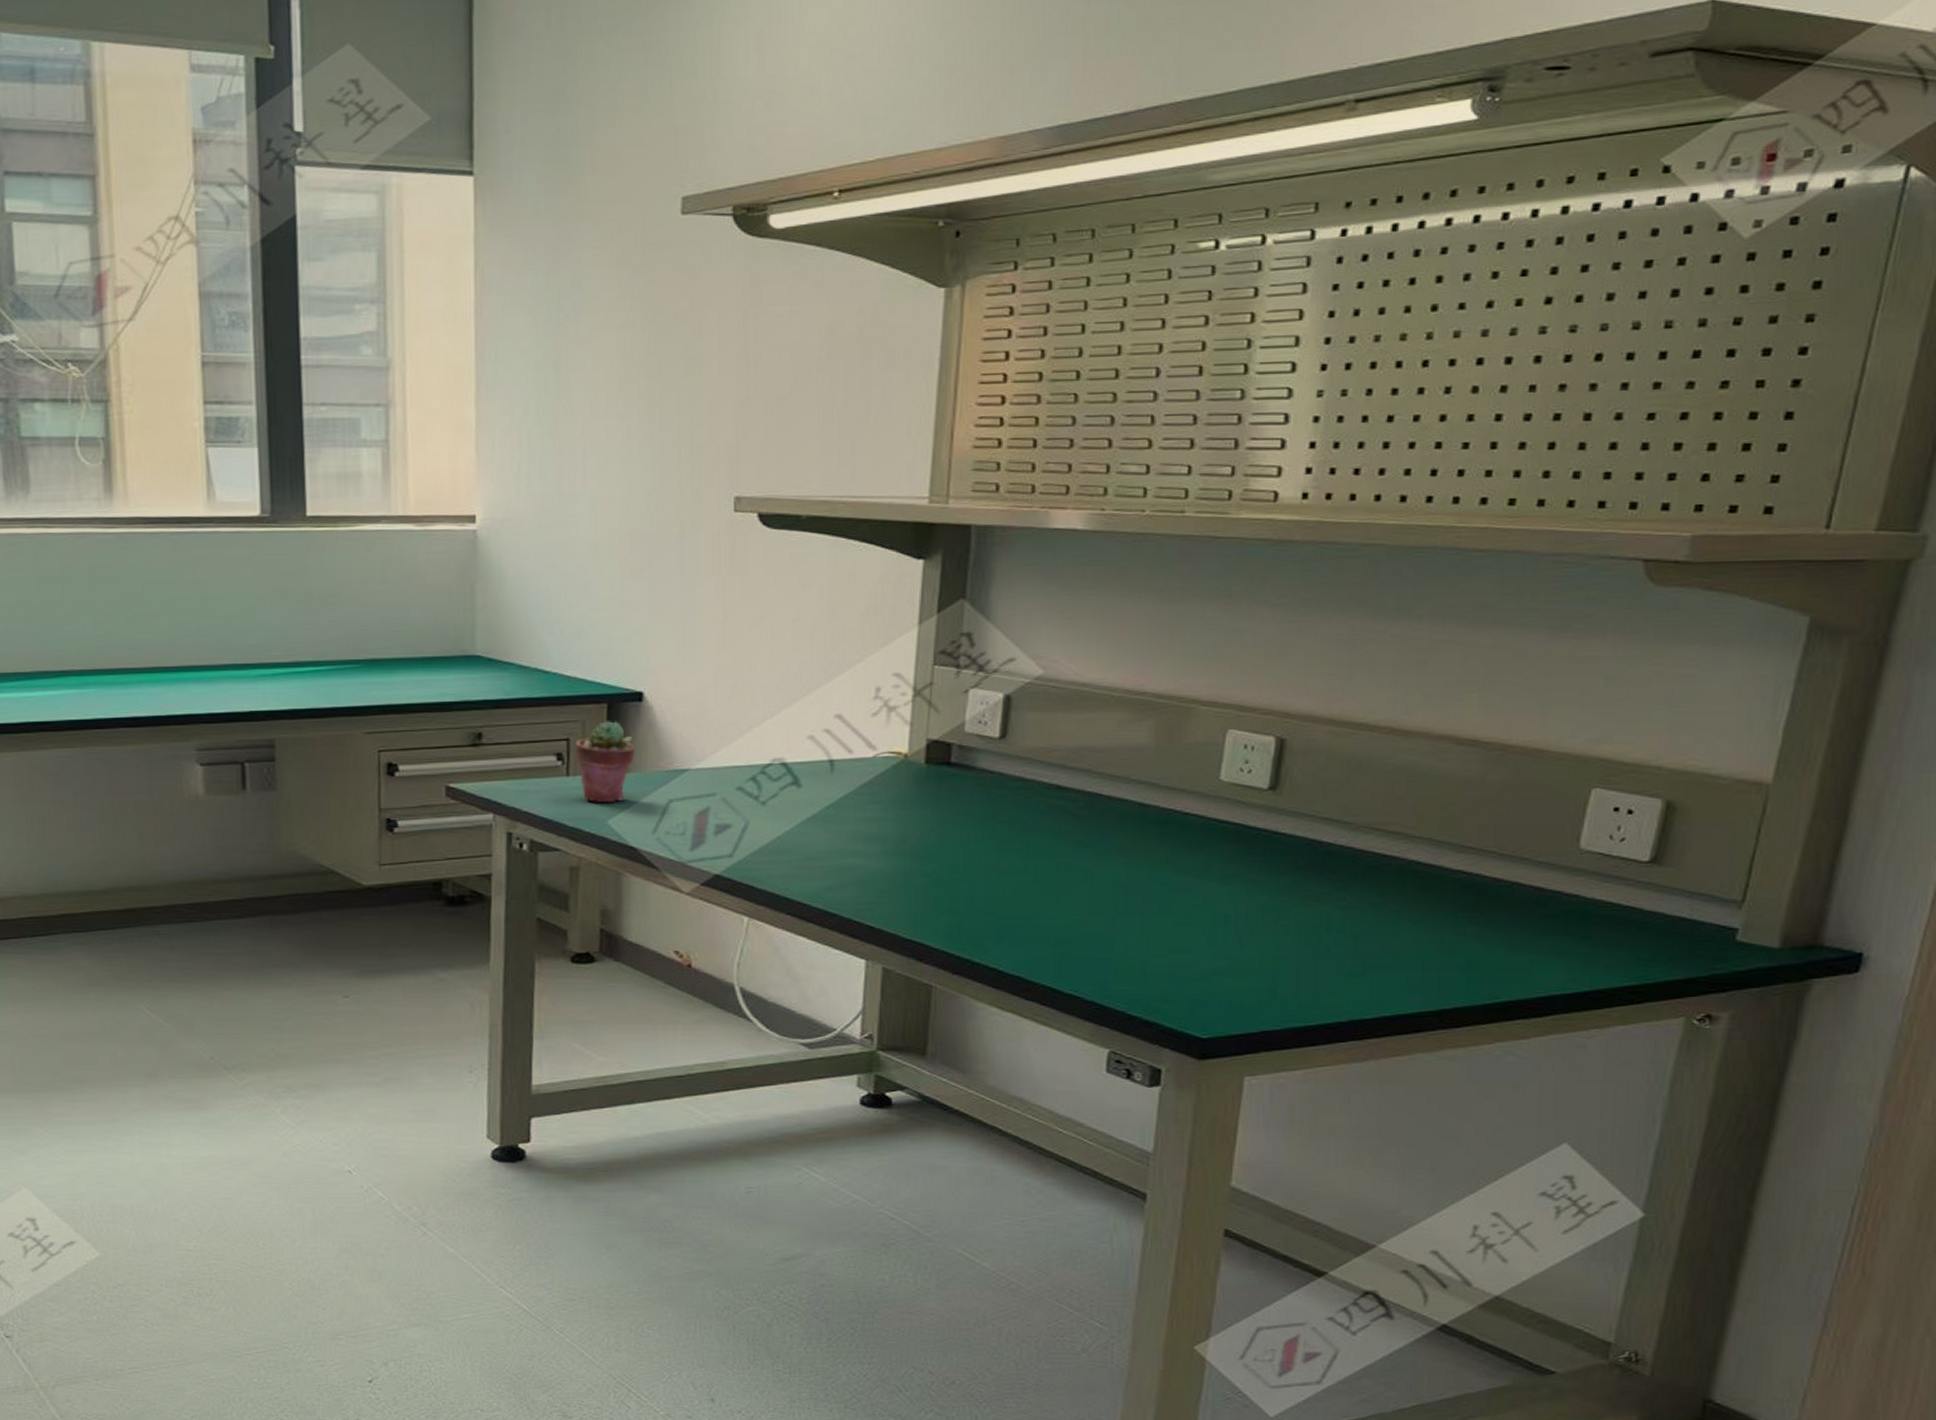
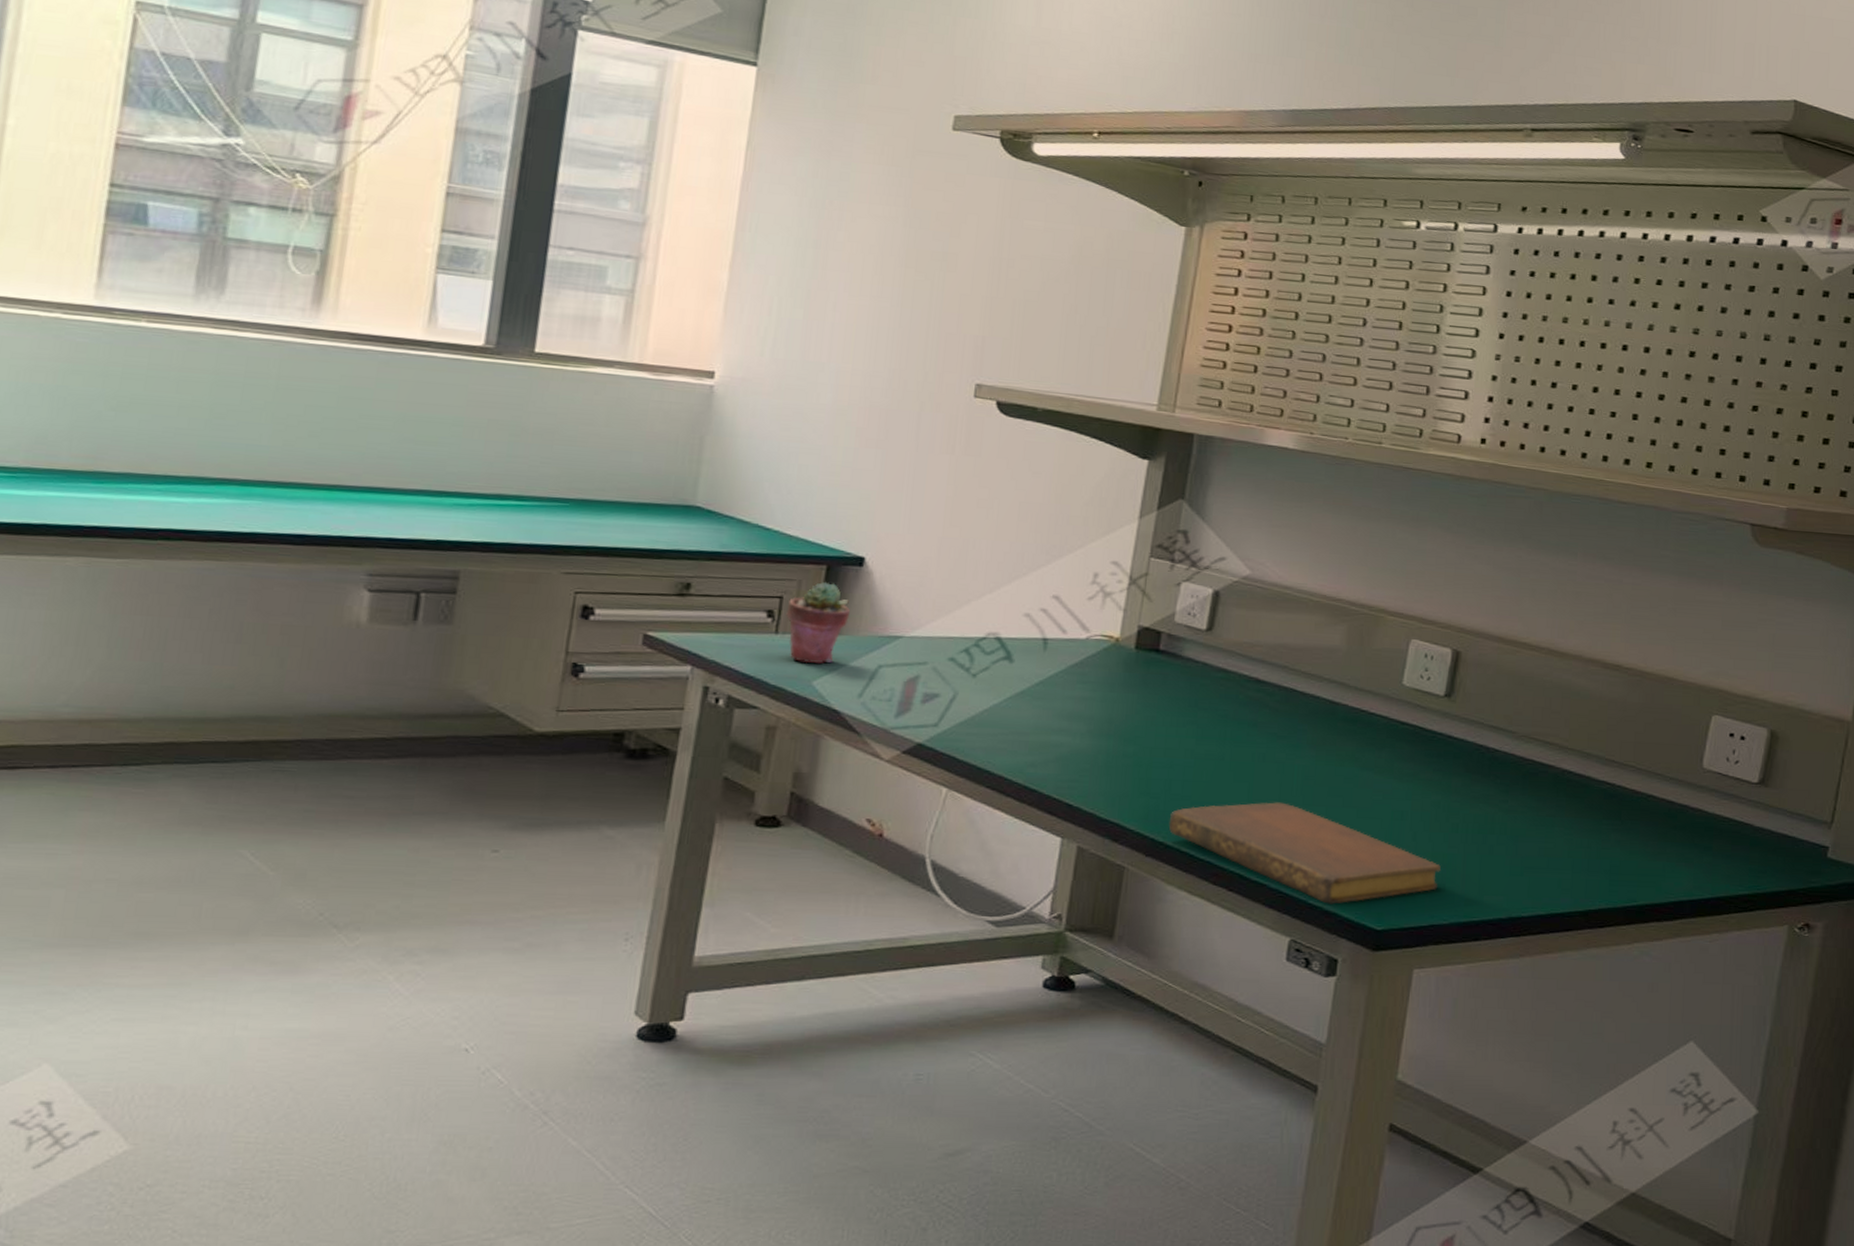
notebook: none [974,913,1271,1014] -> present [1168,802,1441,904]

